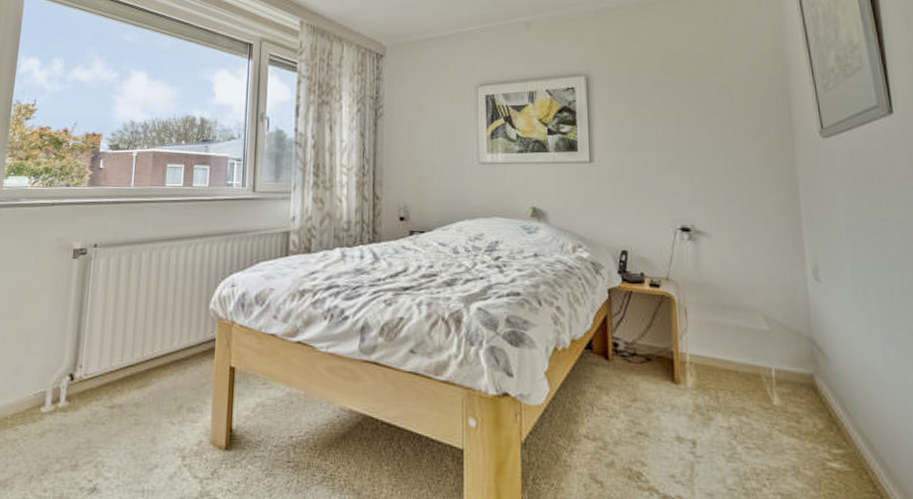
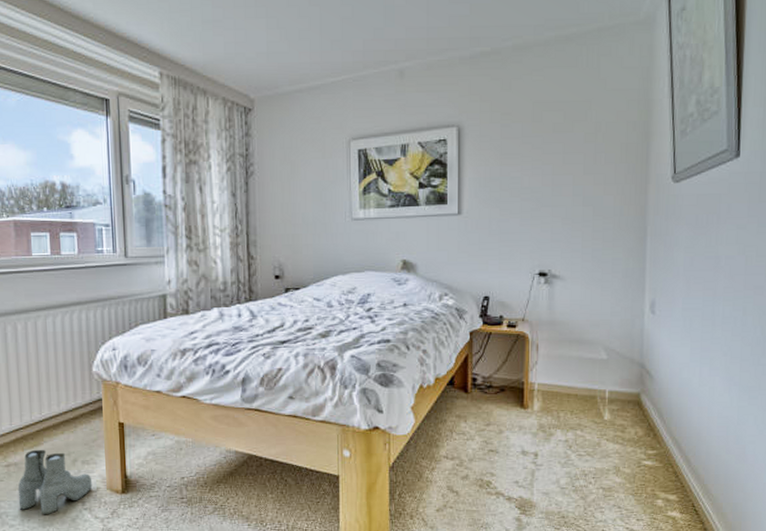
boots: none [116,391,196,469] -> present [17,450,93,515]

